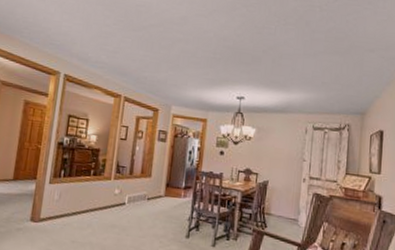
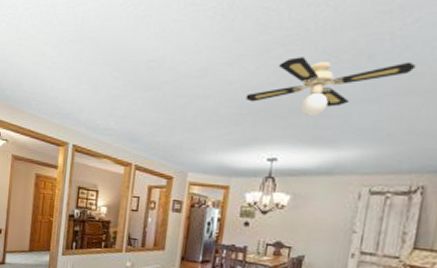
ceiling fan: none [218,16,338,64] -> present [246,57,416,116]

